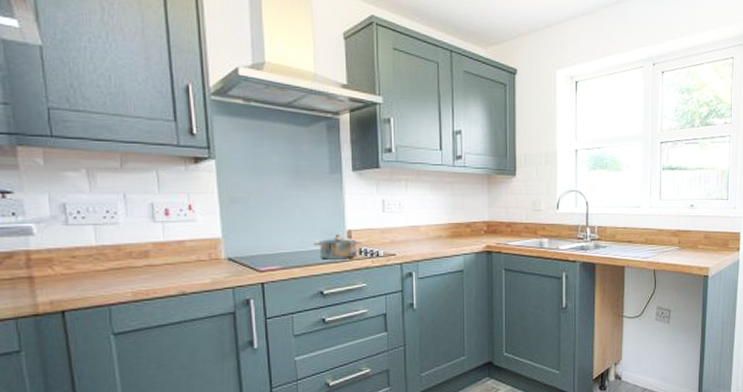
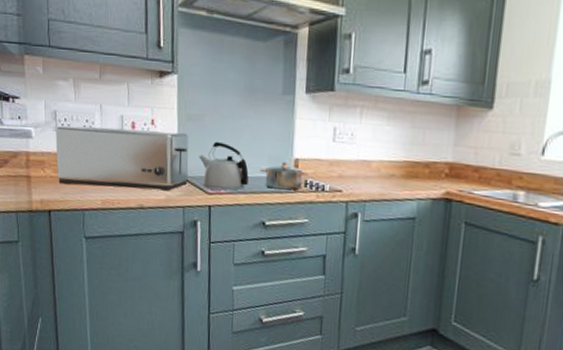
toaster: none [65,215,236,281] -> present [55,126,189,191]
kettle: none [246,221,302,269] -> present [199,141,249,192]

